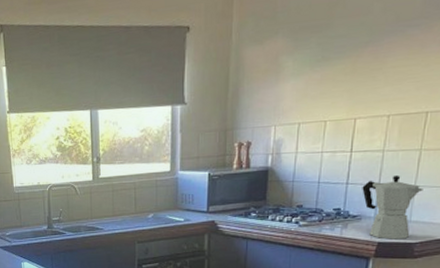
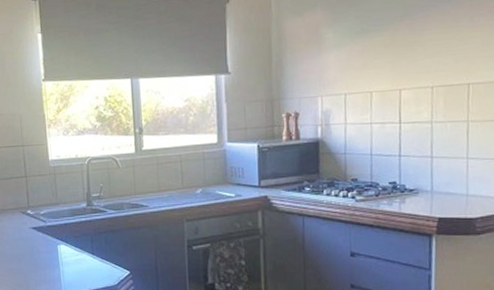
moka pot: present [362,174,423,240] -> none [415,146,476,215]

